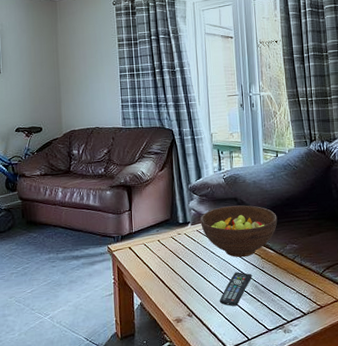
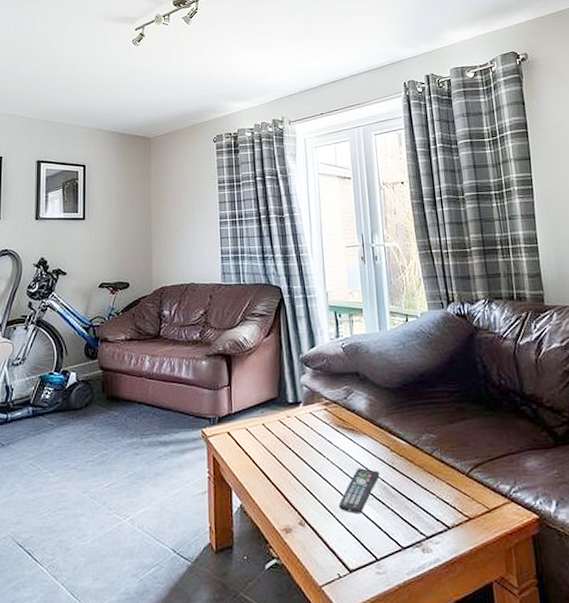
fruit bowl: present [200,205,278,258] -> none [314,381,410,450]

